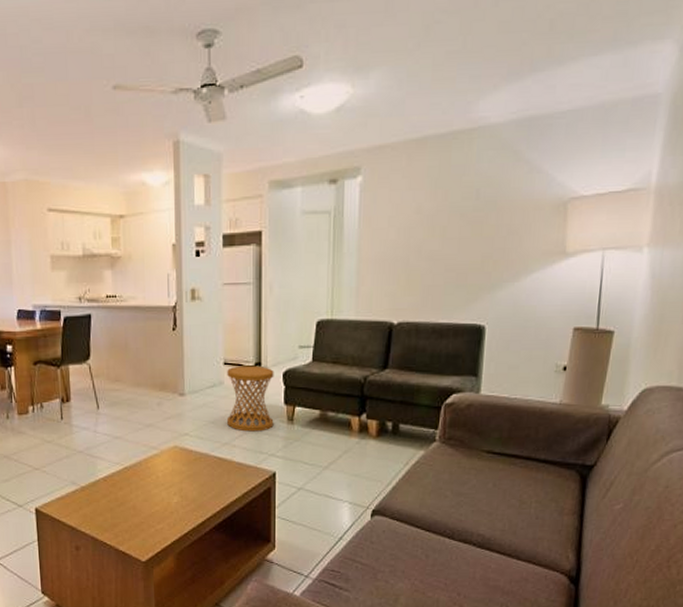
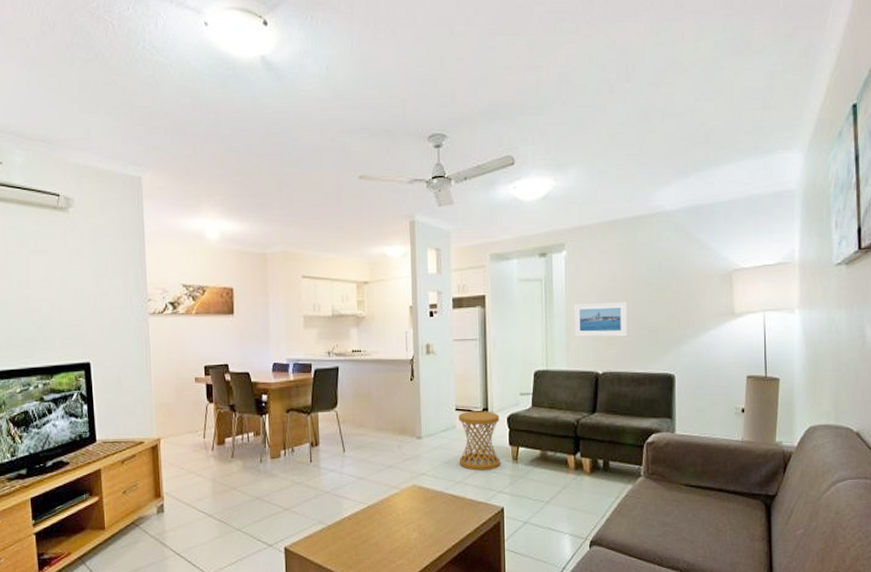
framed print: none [366,238,434,281] -> present [574,301,628,337]

